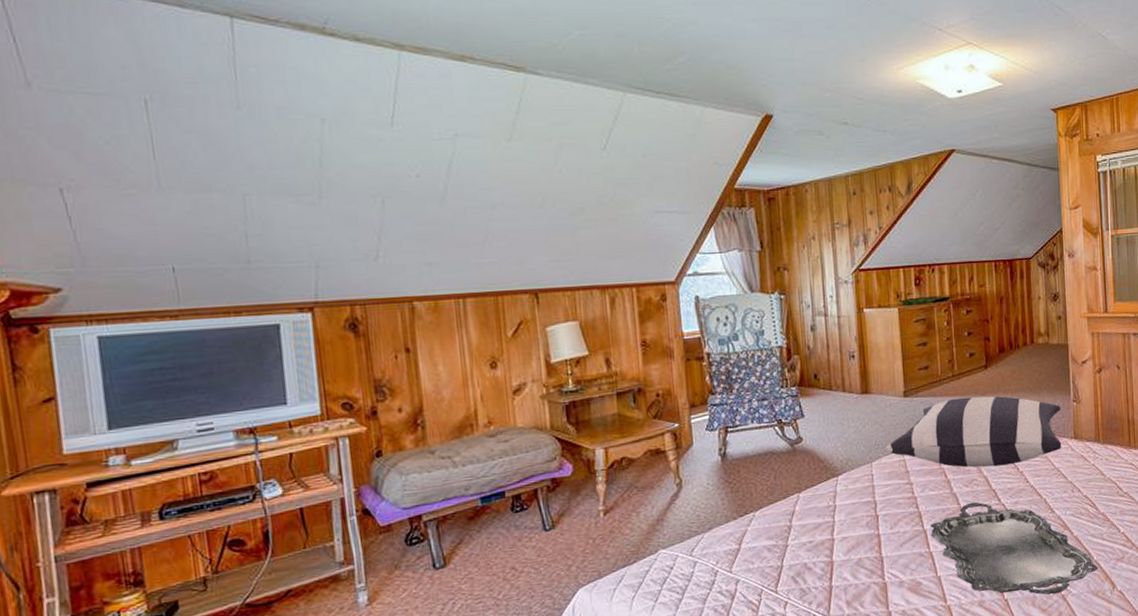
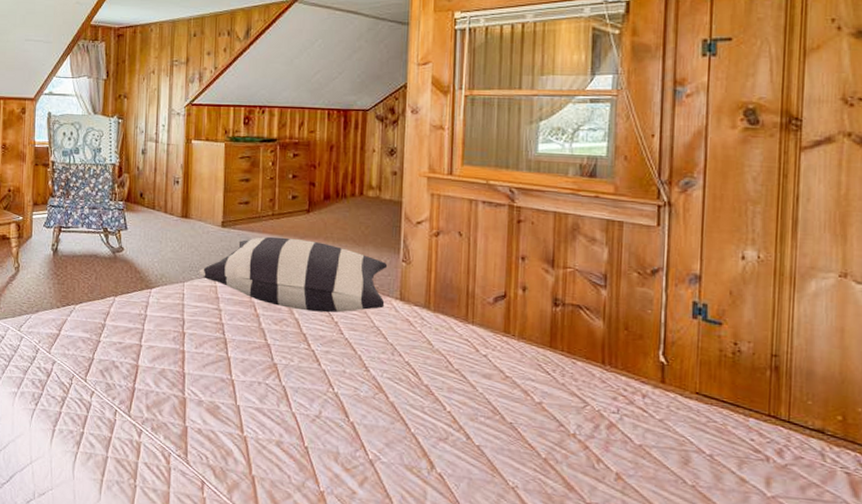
serving tray: present [931,502,1098,595] -> none [235,341,415,457]

